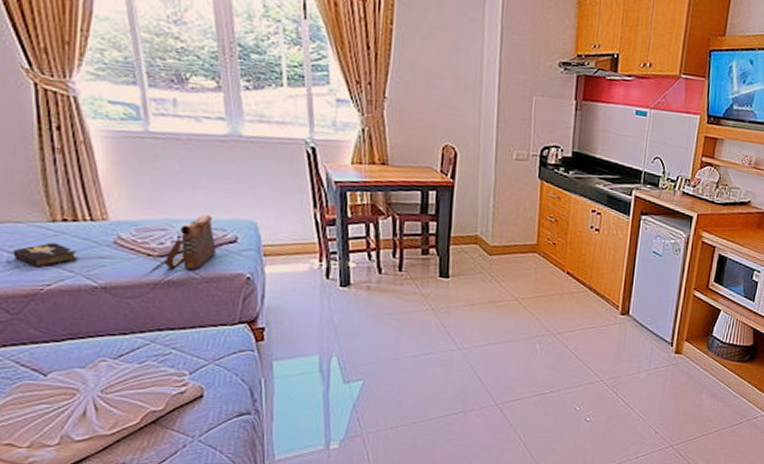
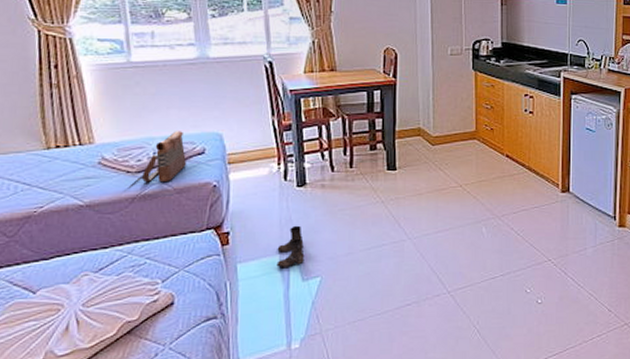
hardback book: present [12,242,78,268] -> none [12,168,67,192]
boots: none [316,326,347,370] -> present [276,225,305,269]

